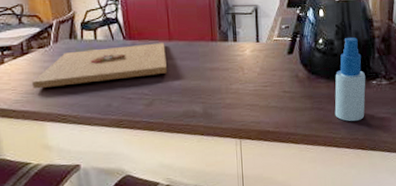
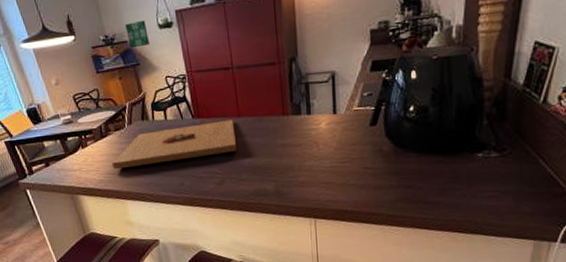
spray bottle: present [335,37,366,121] -> none [426,101,469,201]

